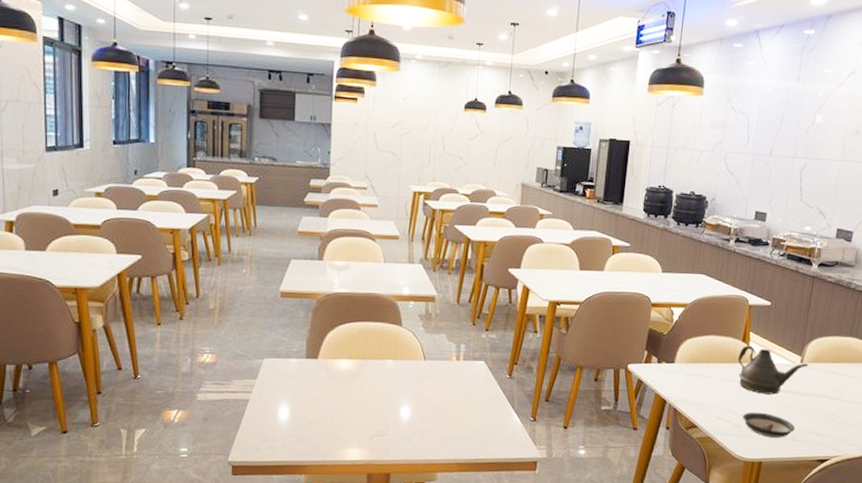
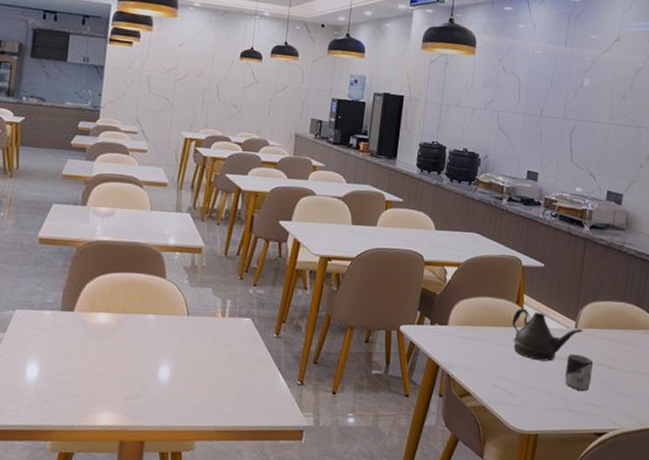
saucer: present [743,412,795,438] -> none [518,379,571,409]
cup: none [789,387,817,421] -> present [565,354,593,391]

